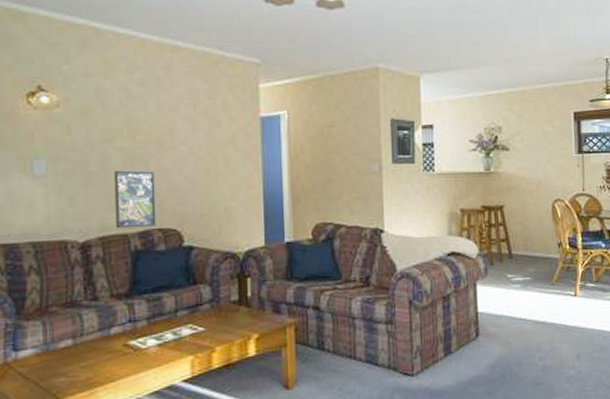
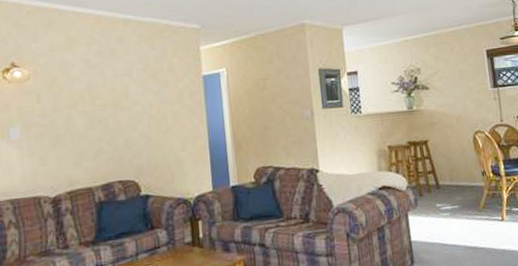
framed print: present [114,170,156,229] -> none [78,130,117,183]

